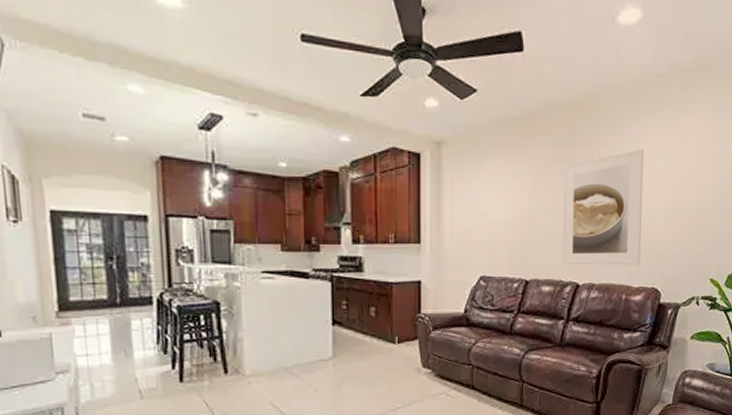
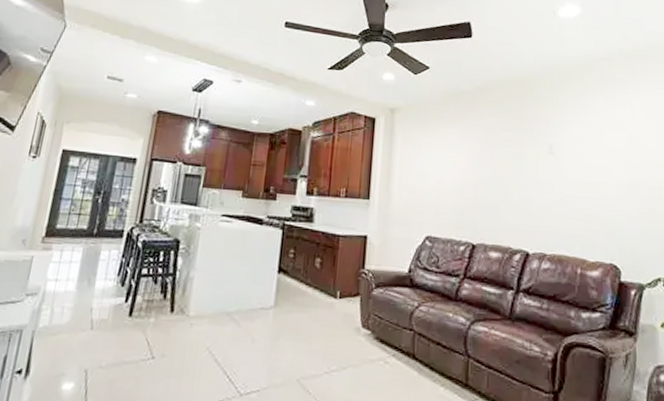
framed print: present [562,149,644,266] -> none [510,123,595,239]

